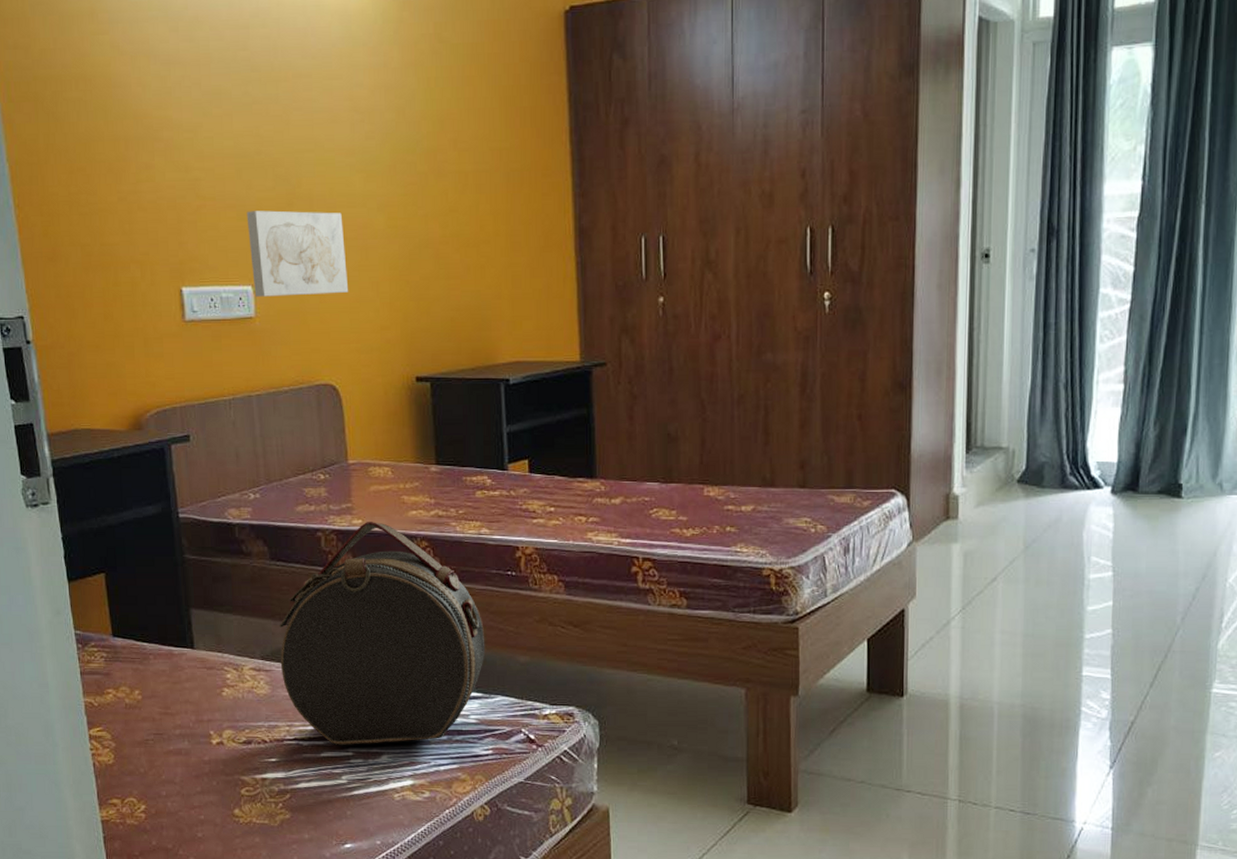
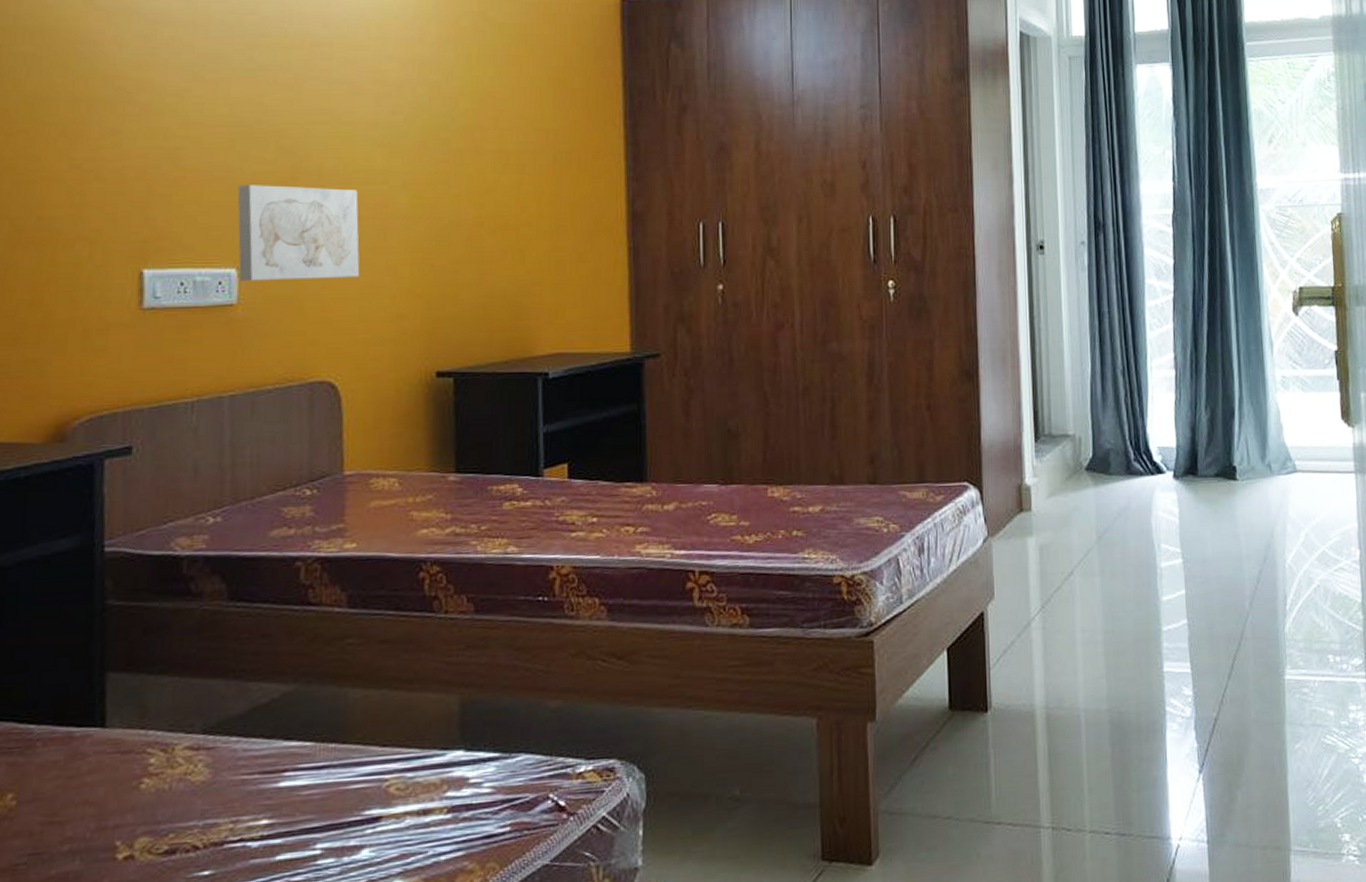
hat box: present [279,522,485,746] -> none [229,545,507,843]

